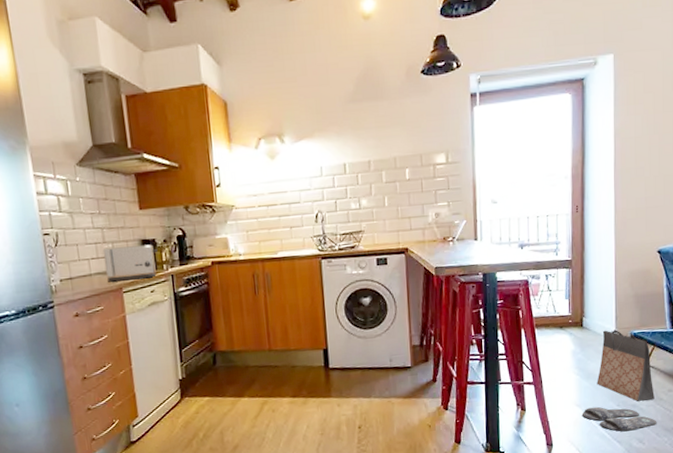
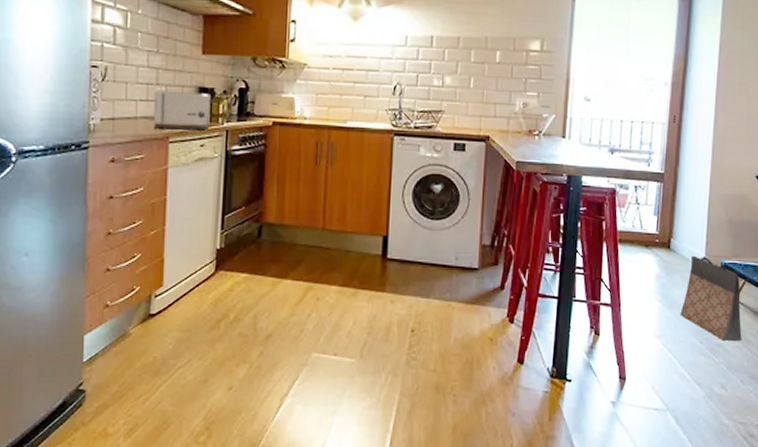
slippers: present [583,406,657,432] -> none [662,341,743,374]

